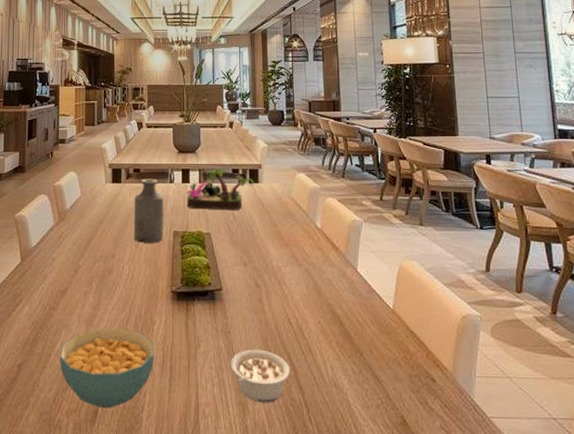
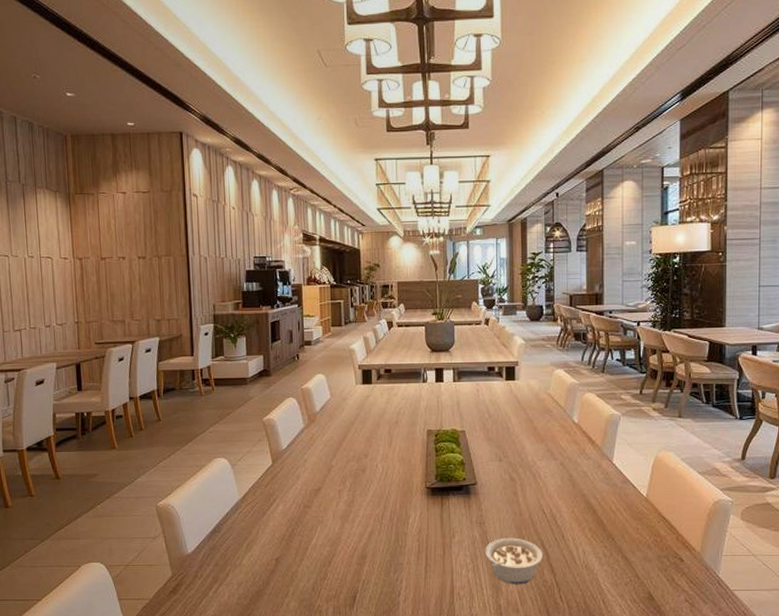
cereal bowl: present [60,328,154,408] -> none [316,523,410,594]
bottle: present [134,178,164,243] -> none [386,379,418,442]
plant: present [186,169,255,211] -> none [440,367,511,409]

